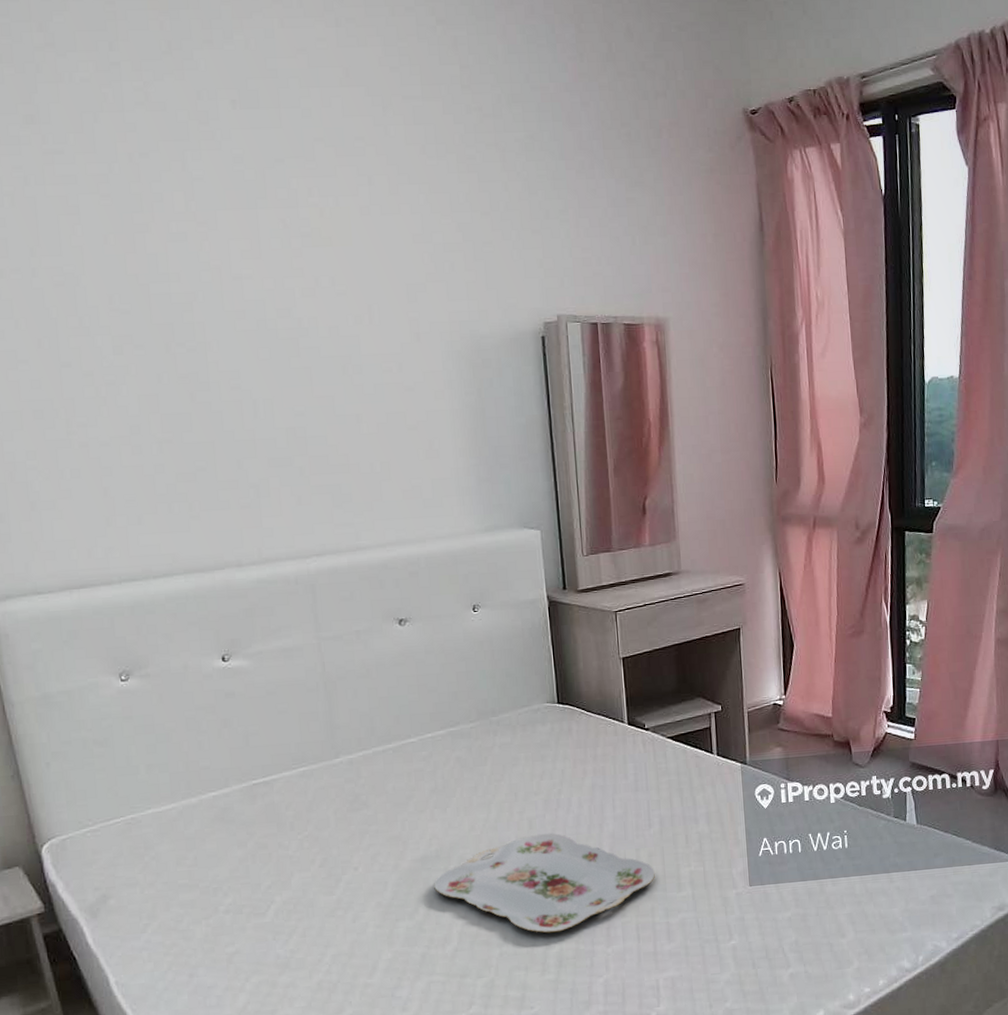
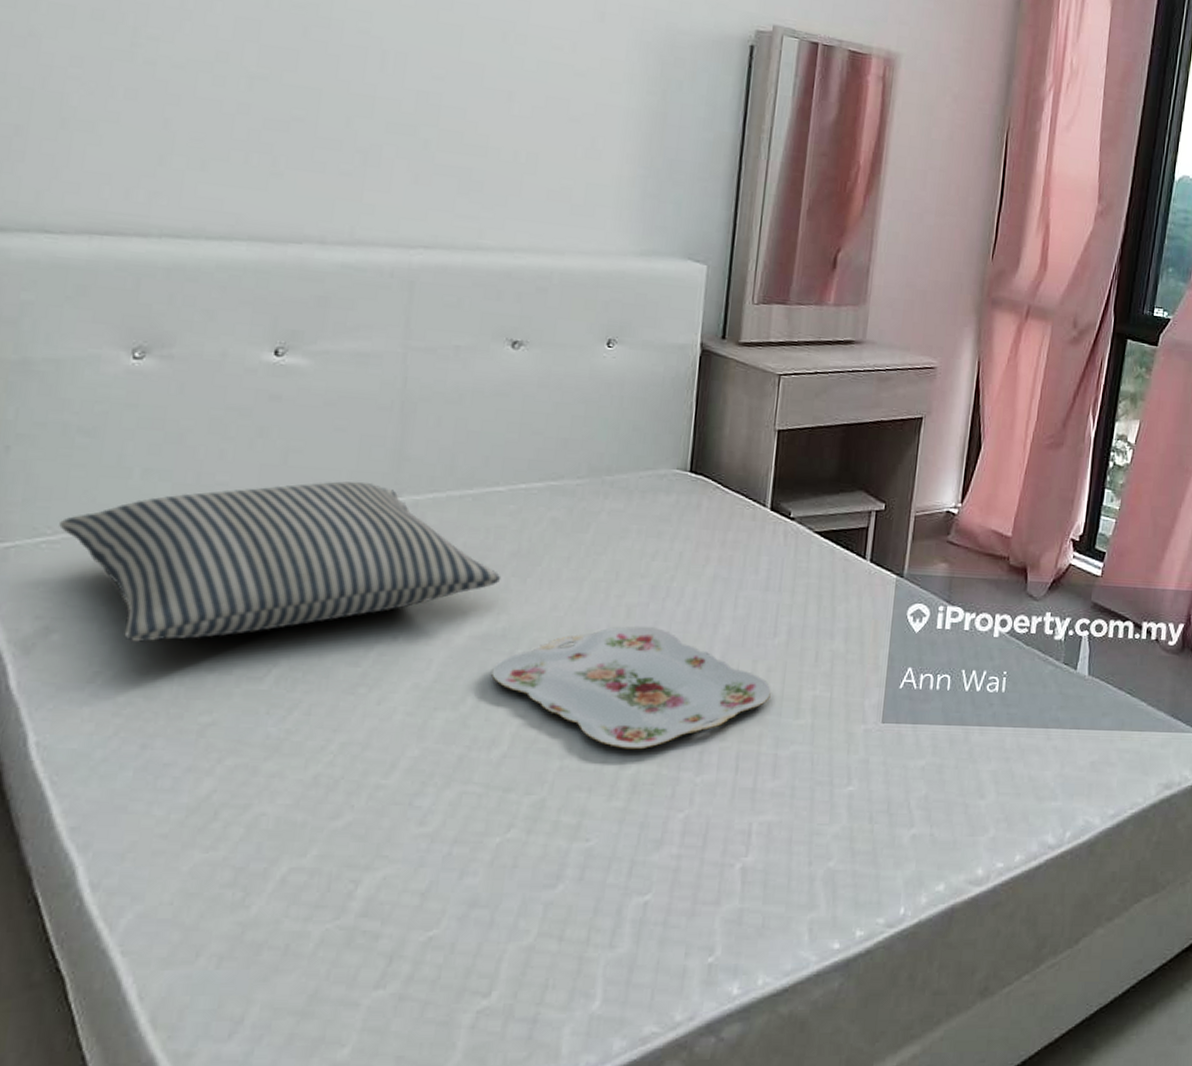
pillow: none [96,750,427,898] -> present [59,481,502,642]

